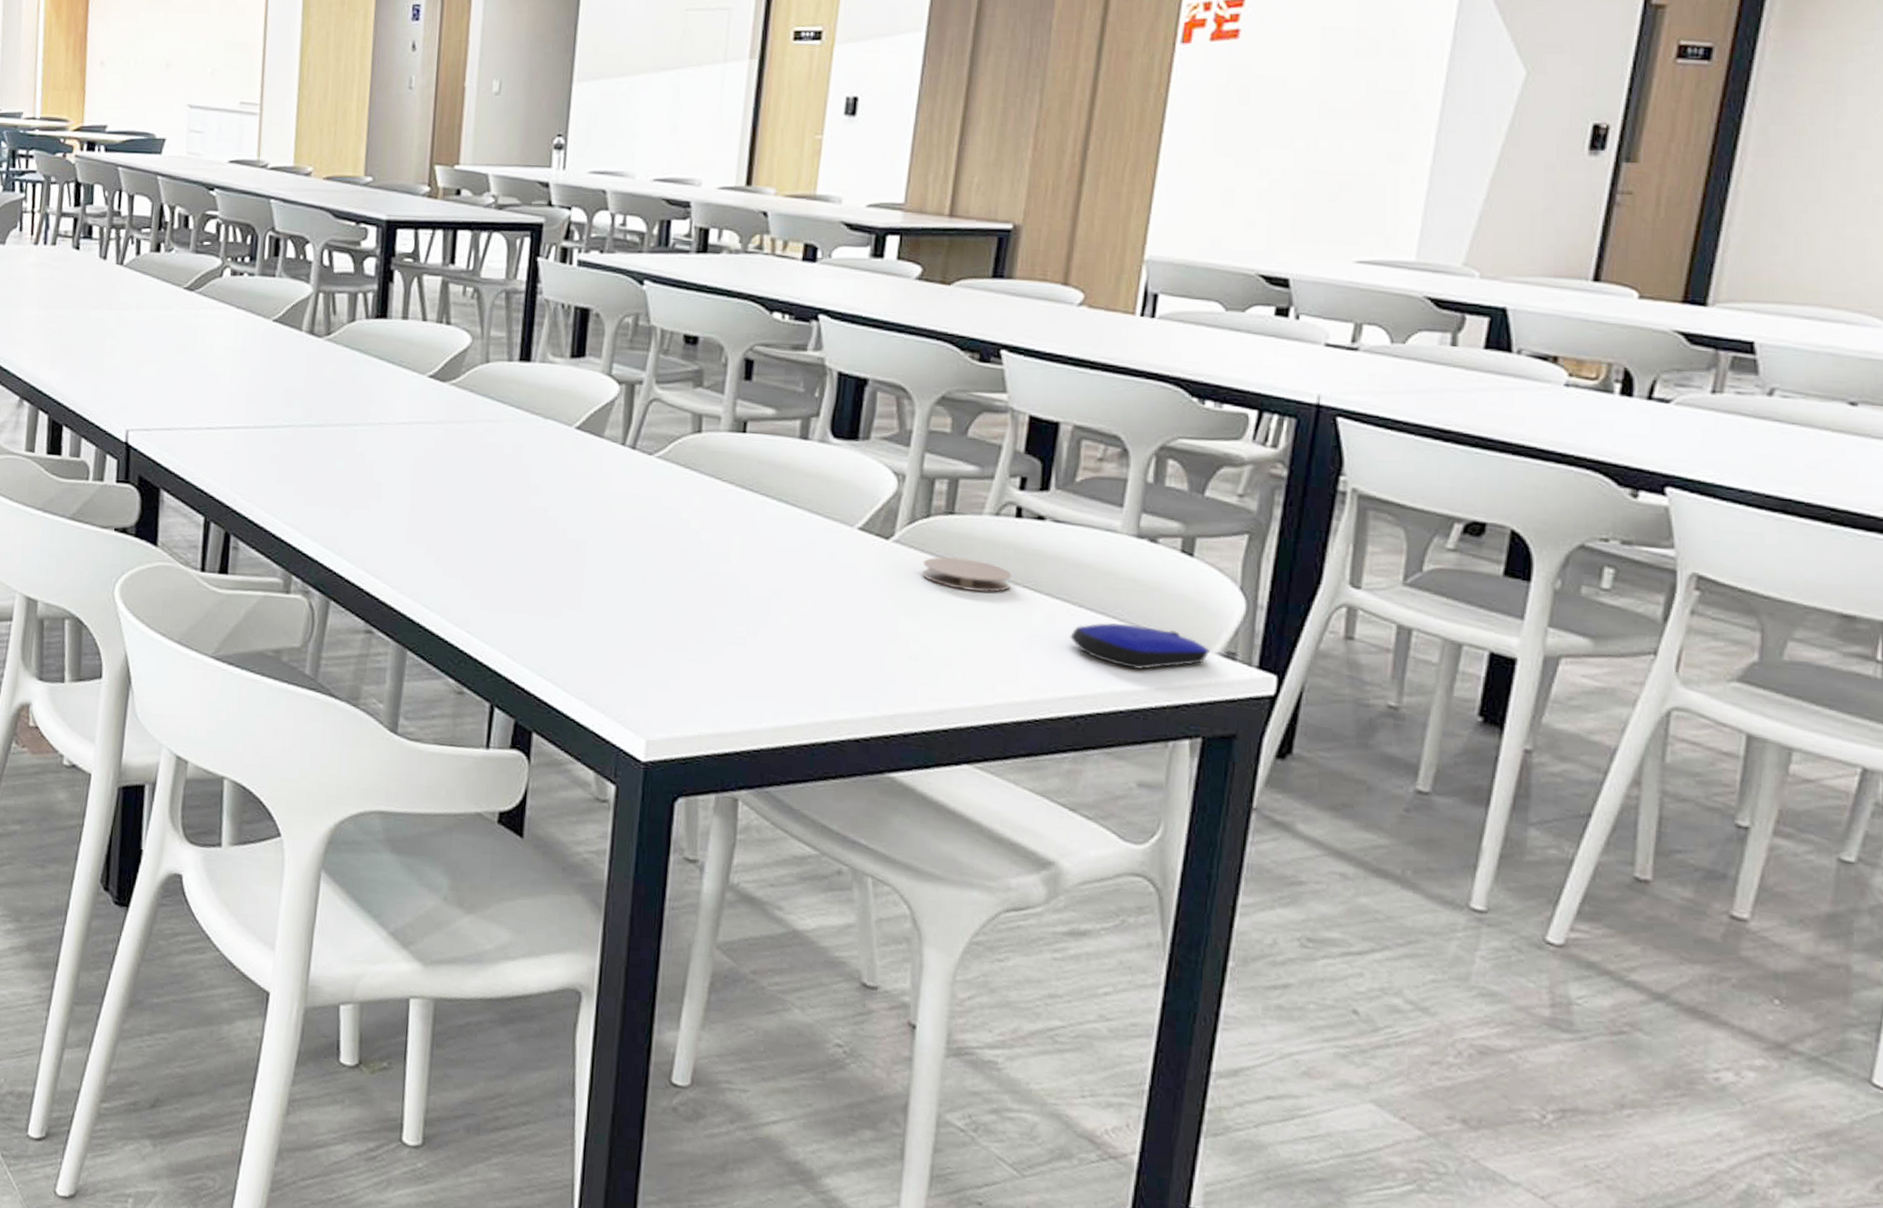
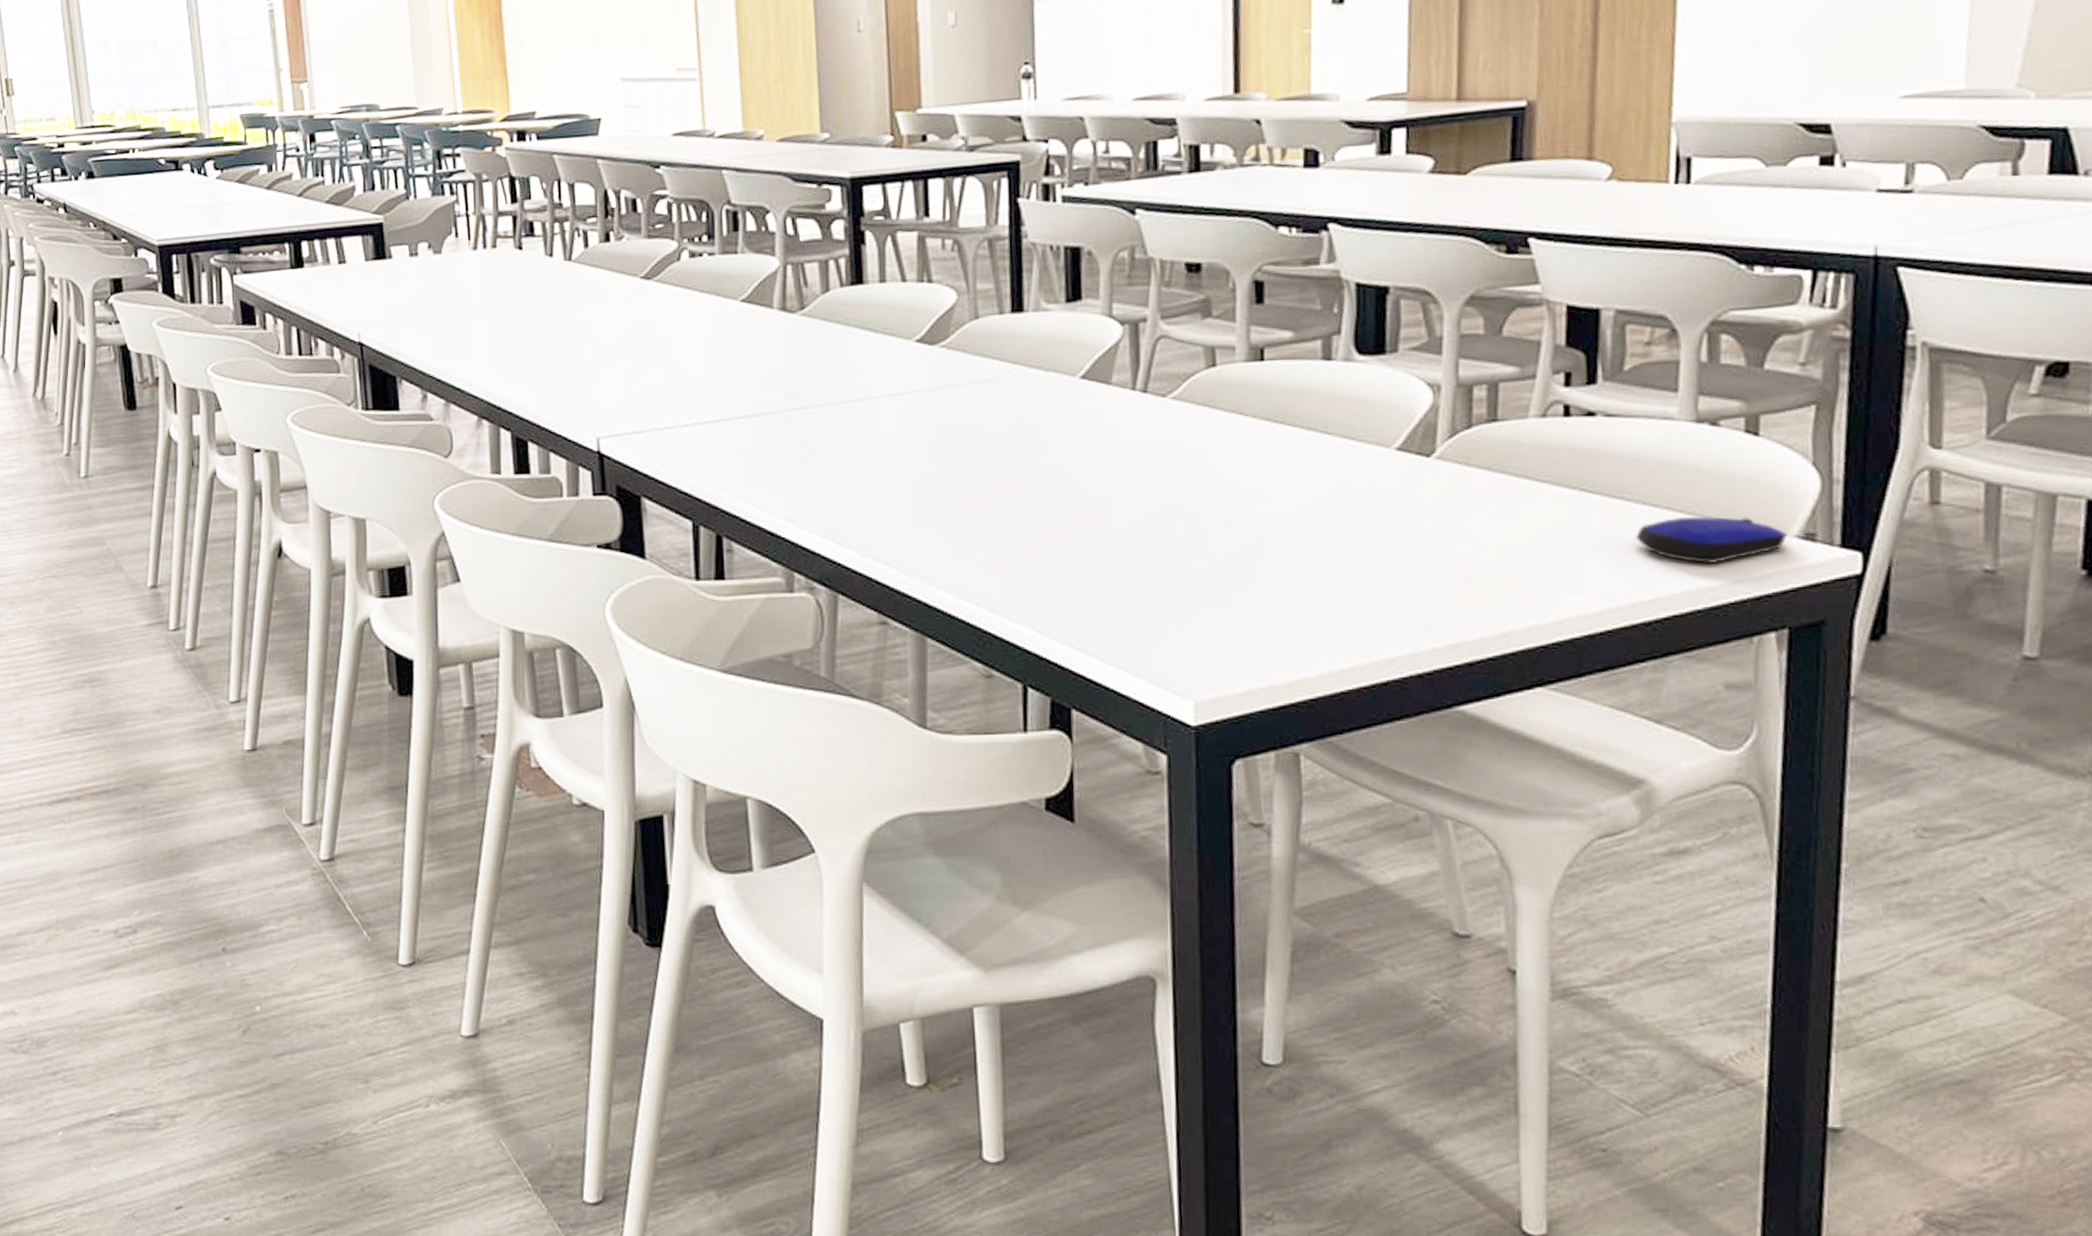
coaster: present [922,556,1012,592] -> none [1469,466,1567,502]

